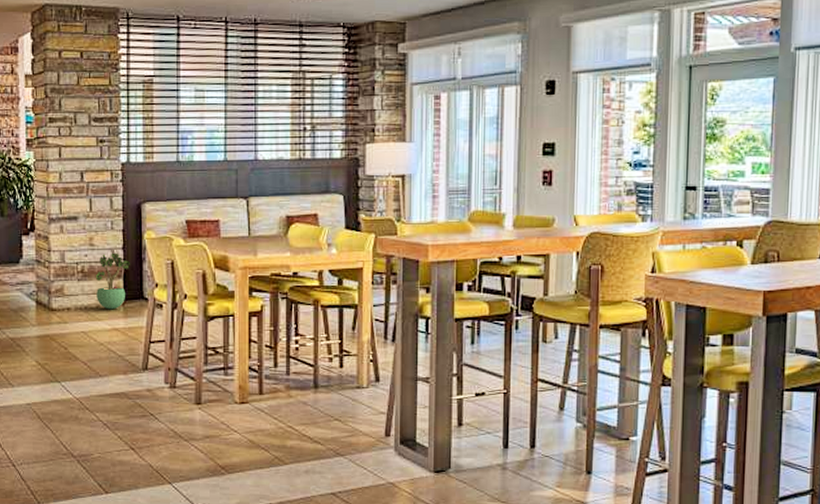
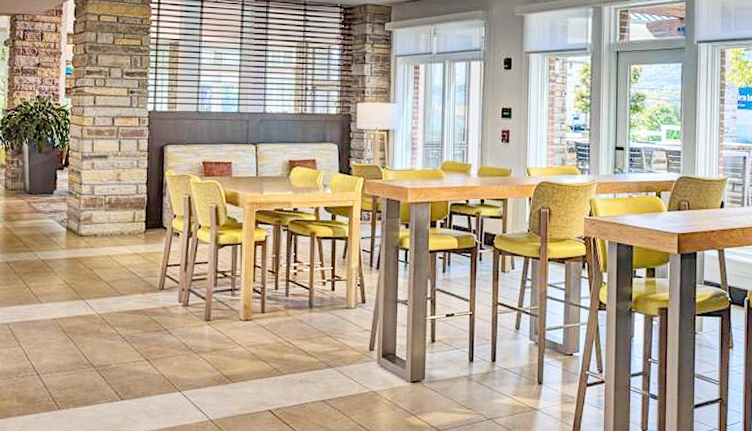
potted plant: present [95,252,131,310] -> none [121,187,153,237]

